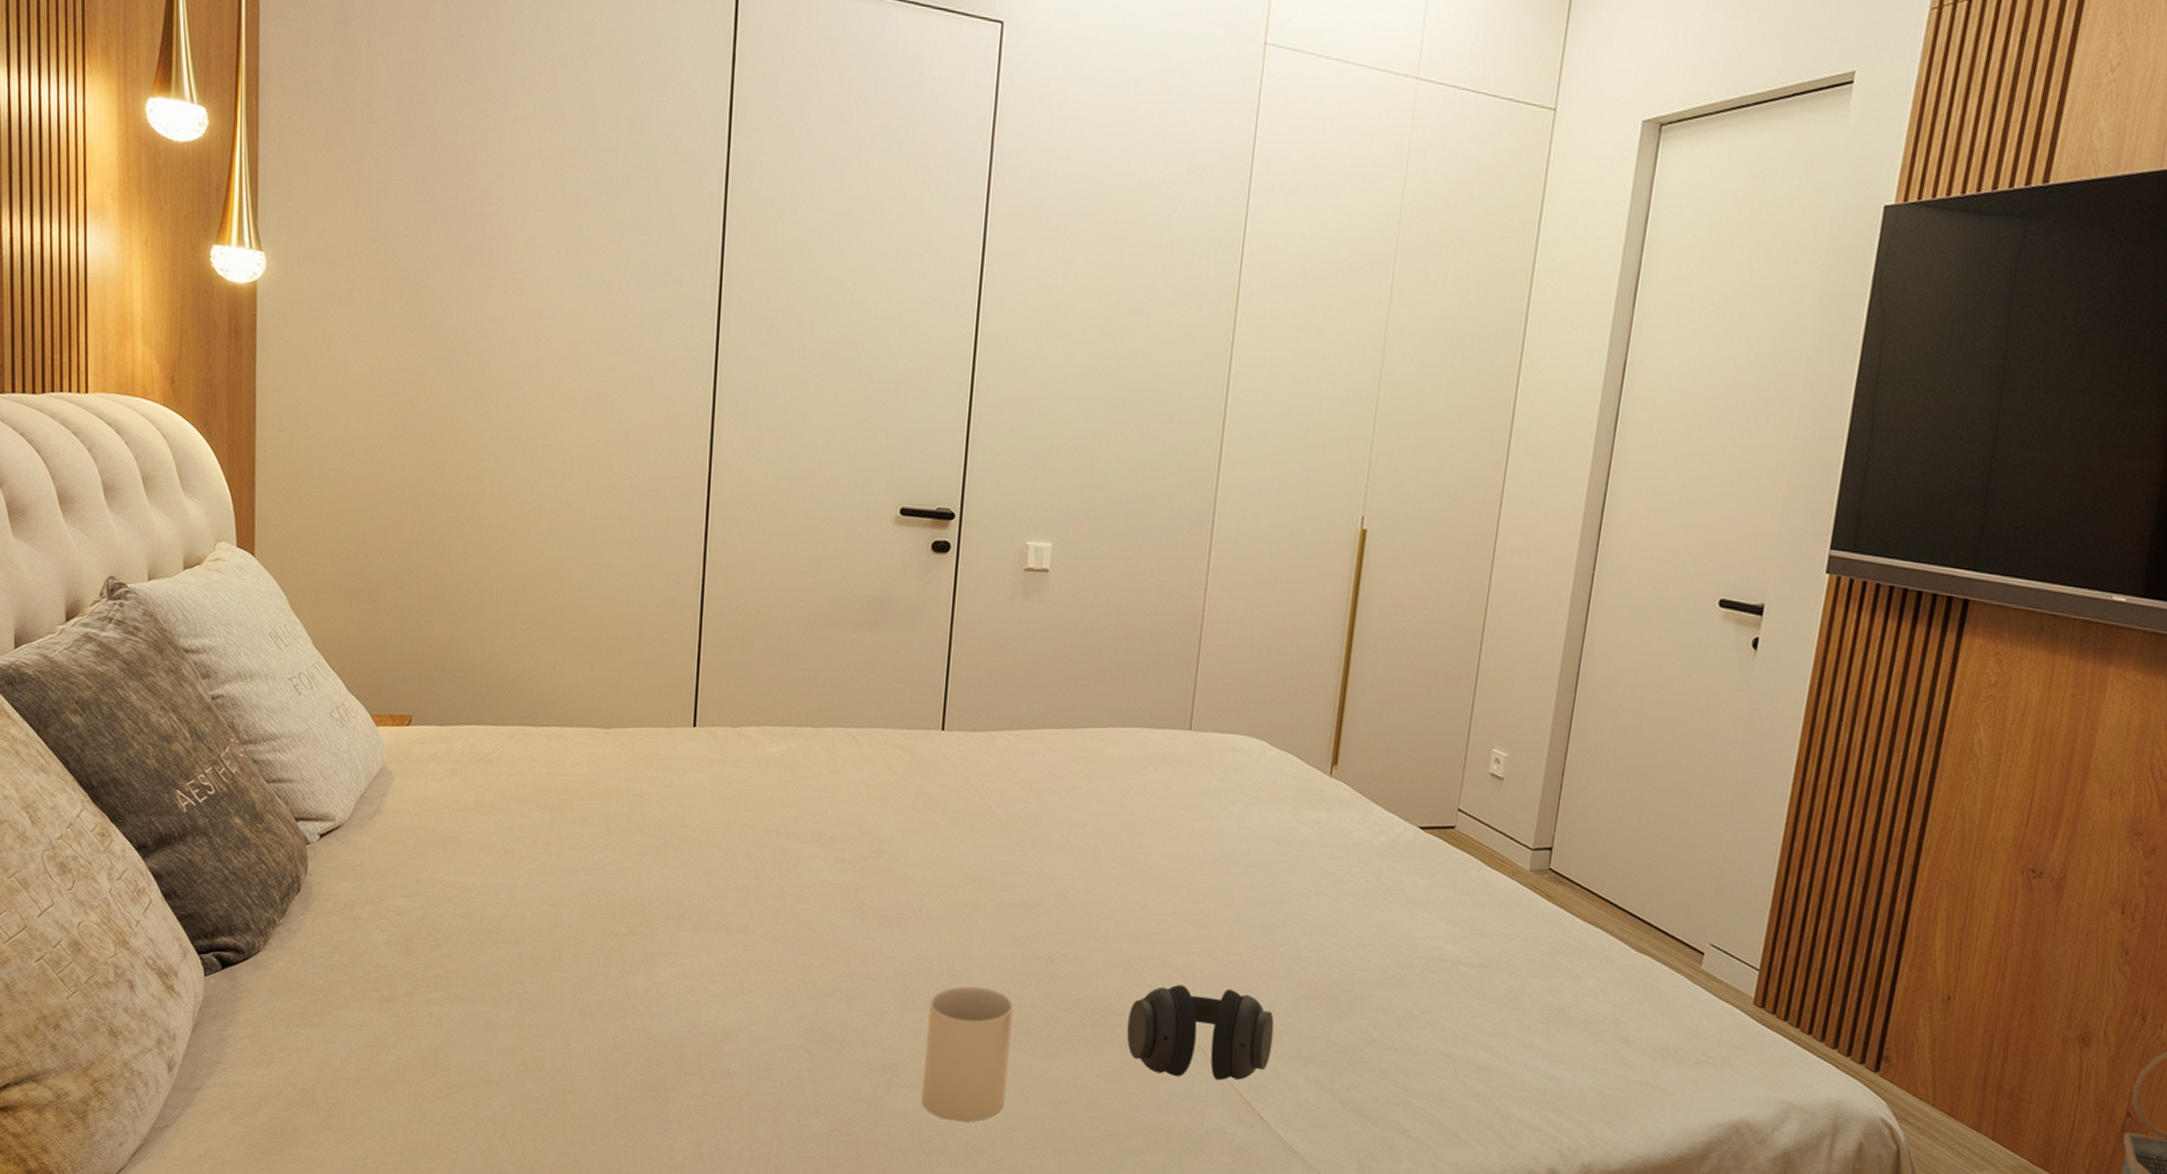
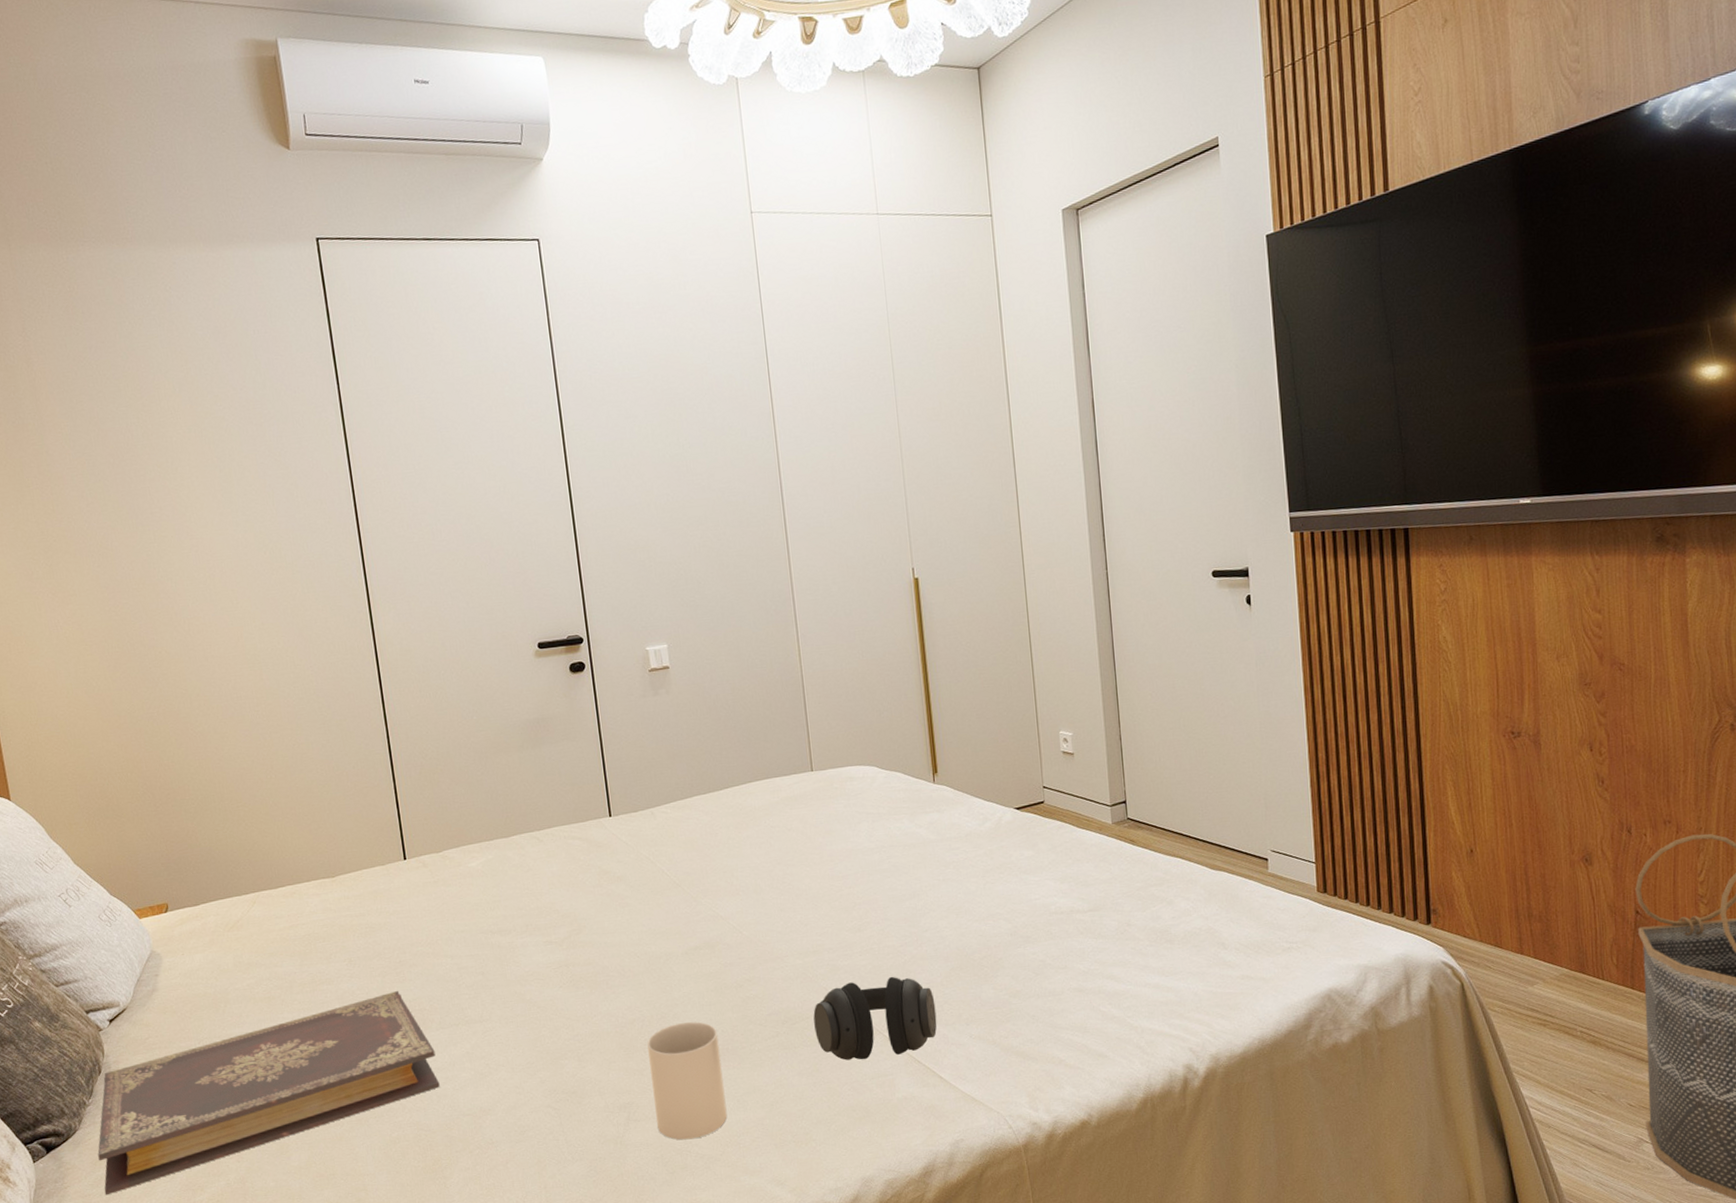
book: none [278,875,685,1032] -> present [97,990,440,1195]

